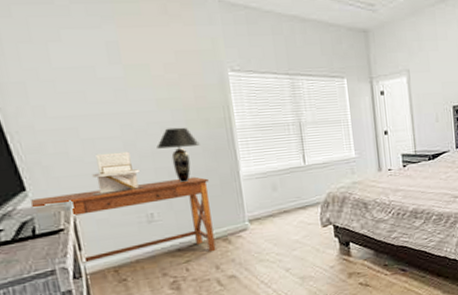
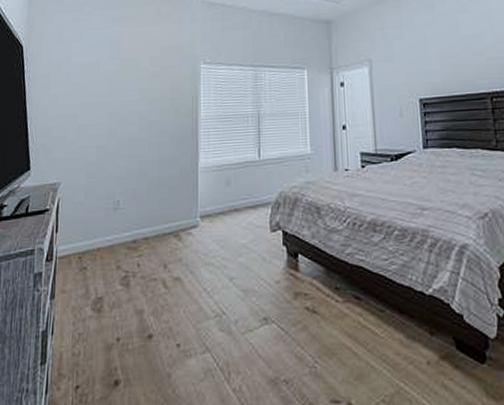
desk: present [30,176,216,263] -> none [30,166,170,248]
letter holder: present [92,151,146,196] -> none [76,138,118,179]
table lamp: present [157,127,200,183] -> none [133,116,168,172]

